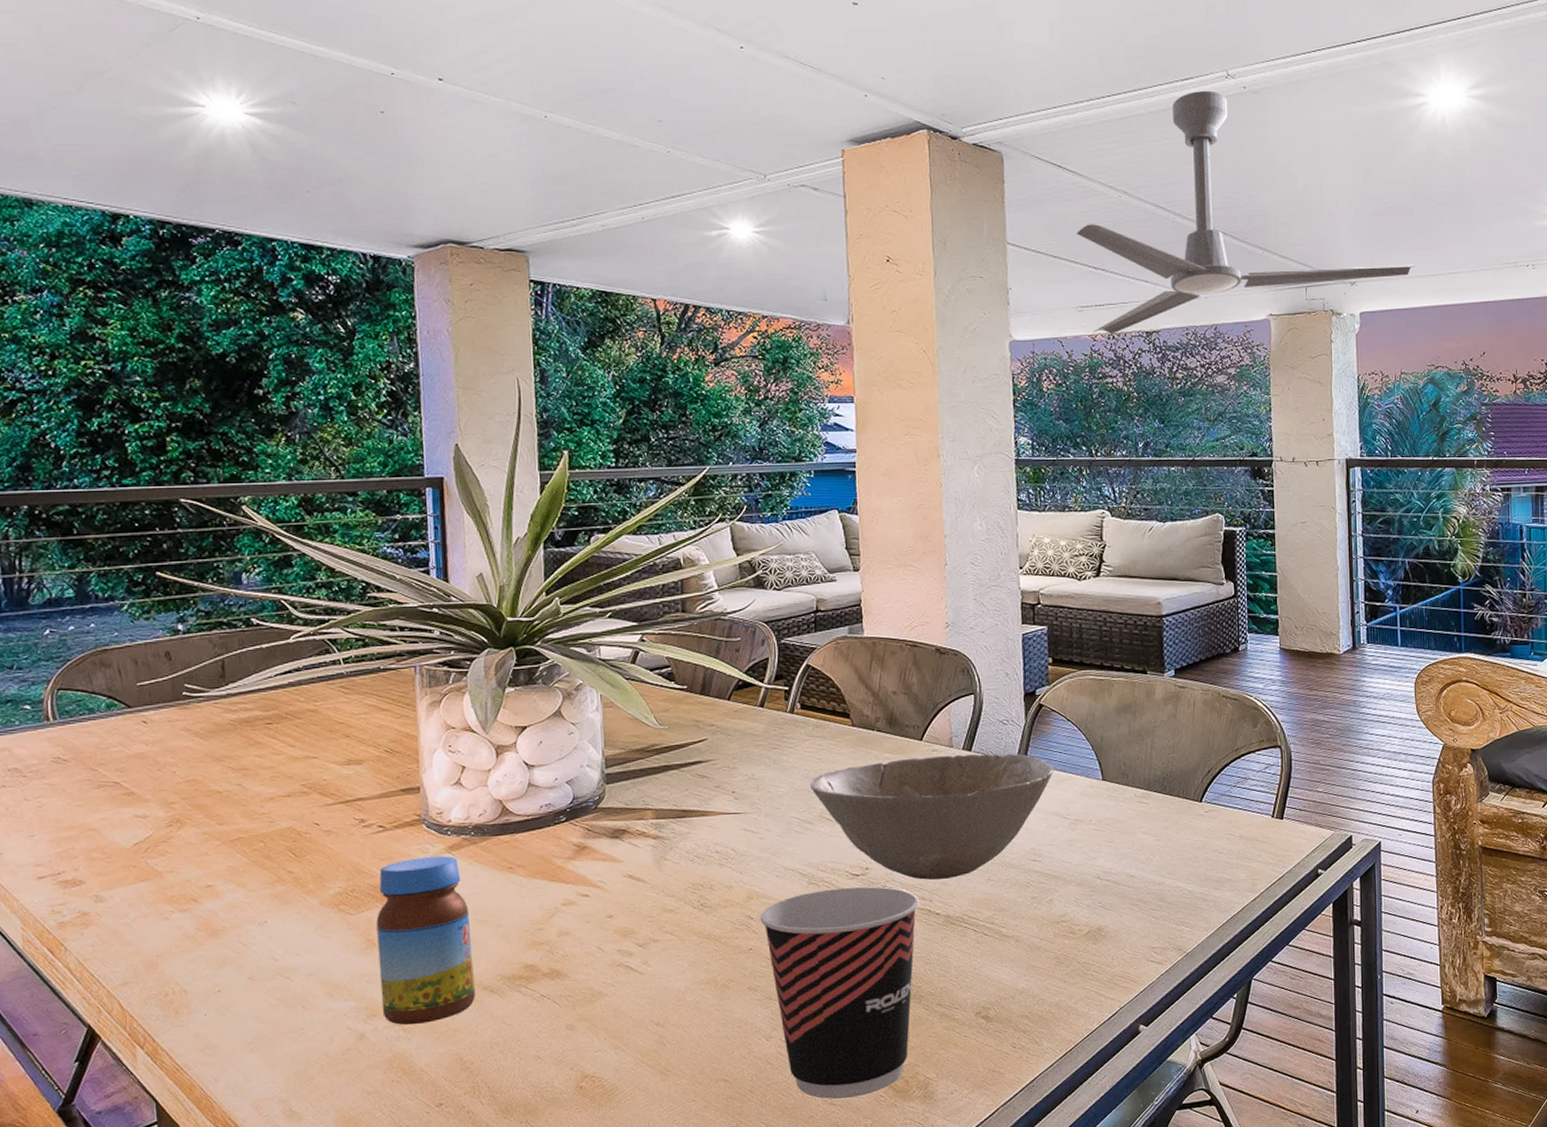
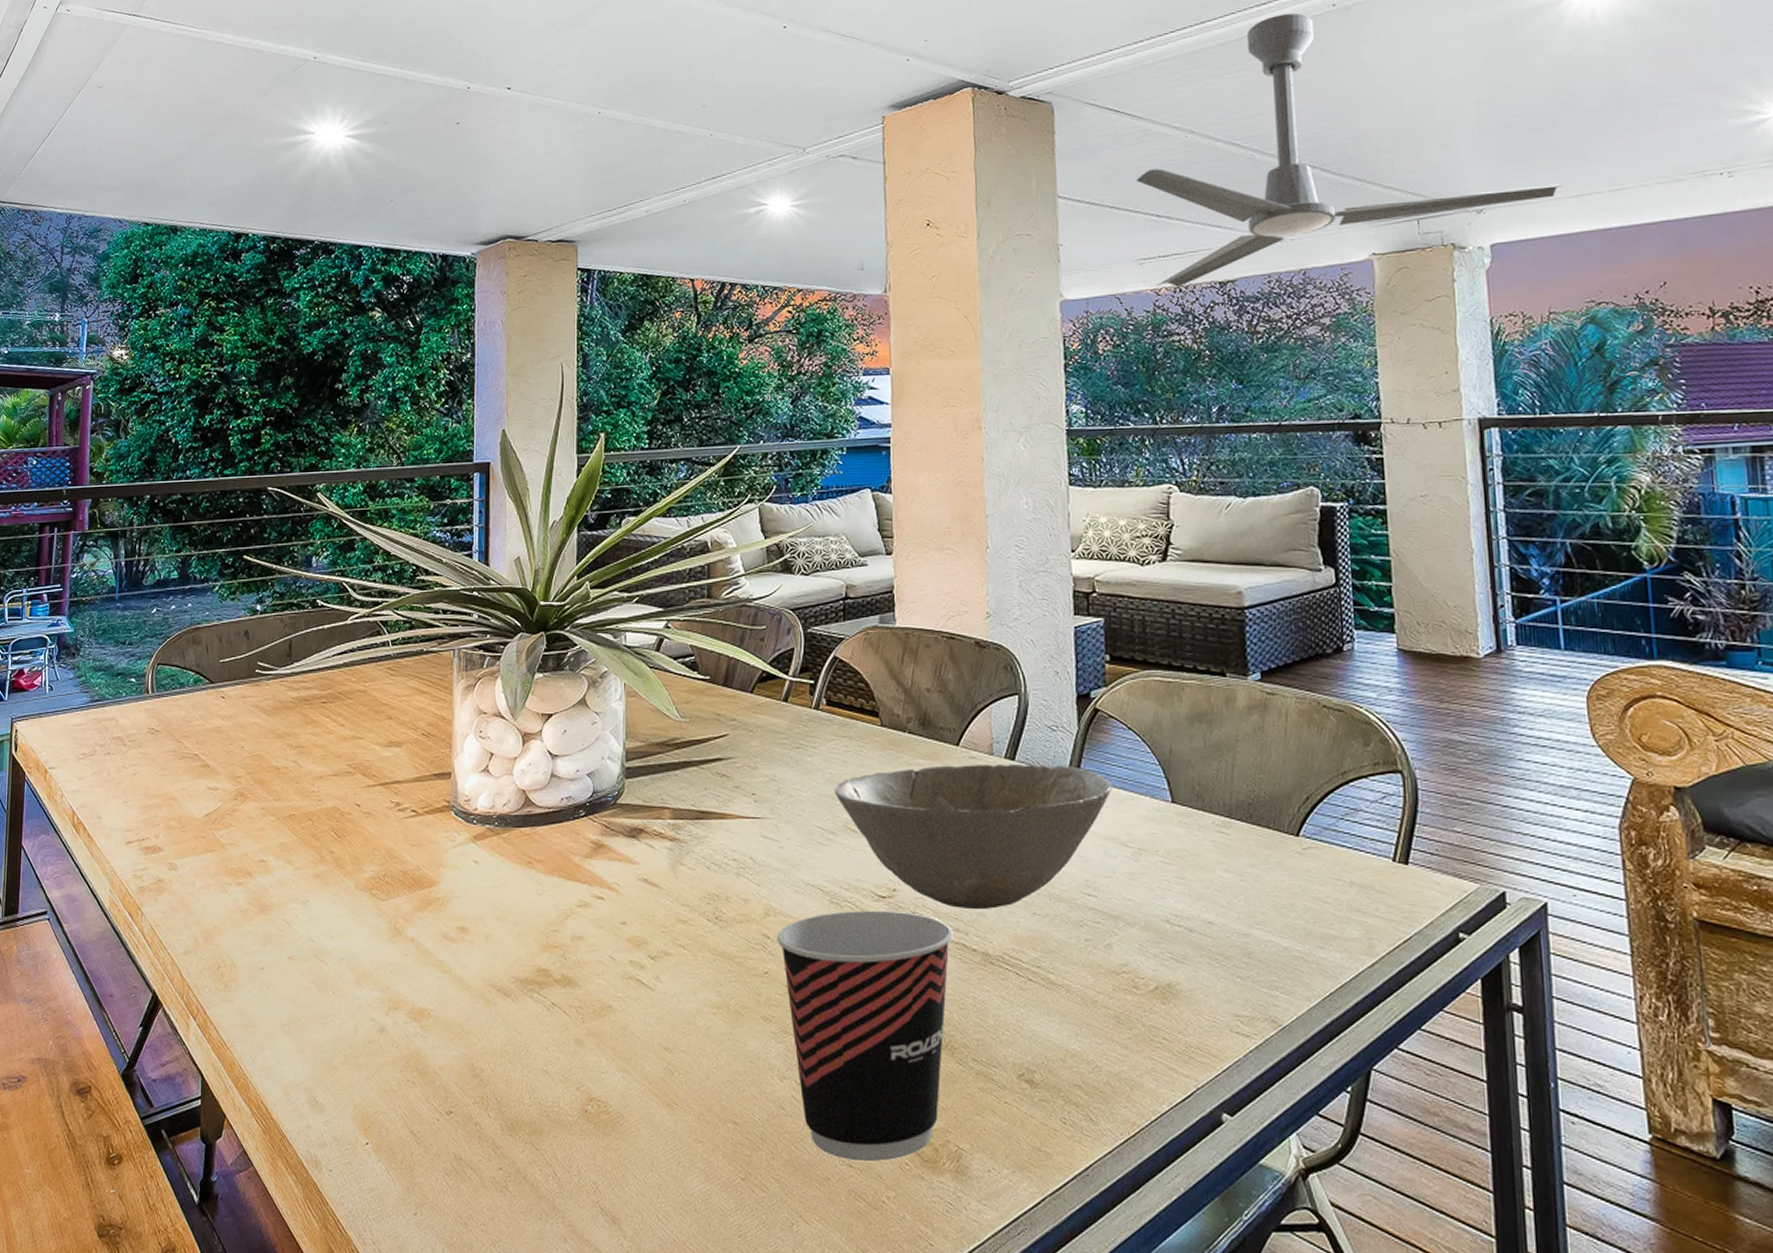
jar: present [376,856,475,1025] -> none [403,846,489,1023]

